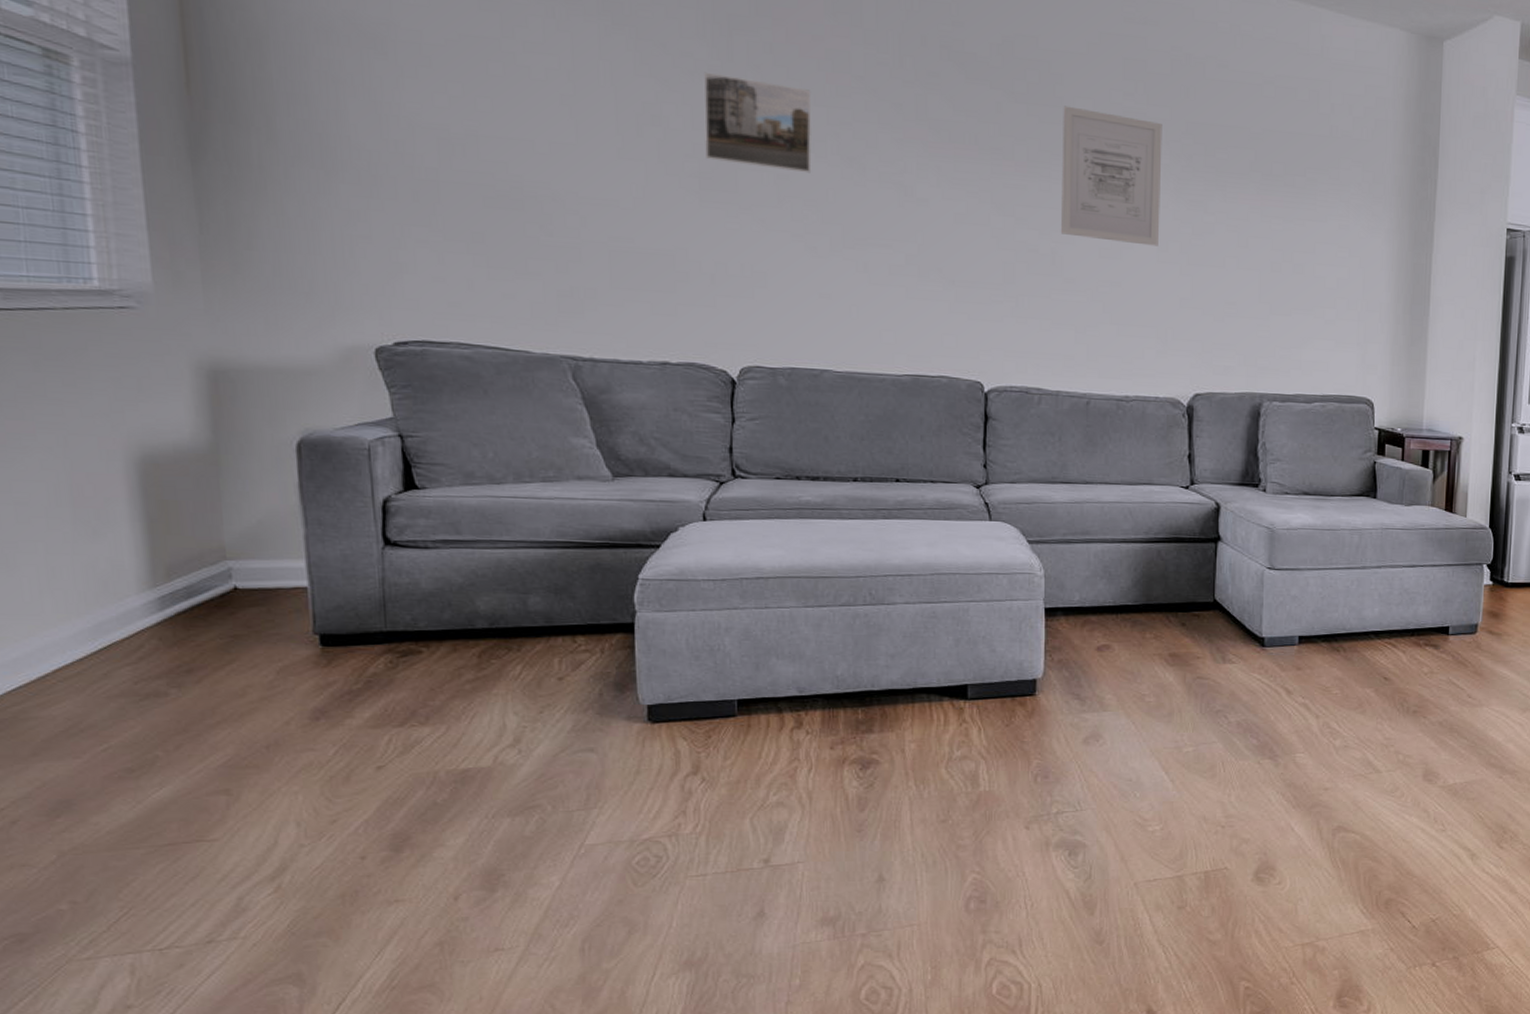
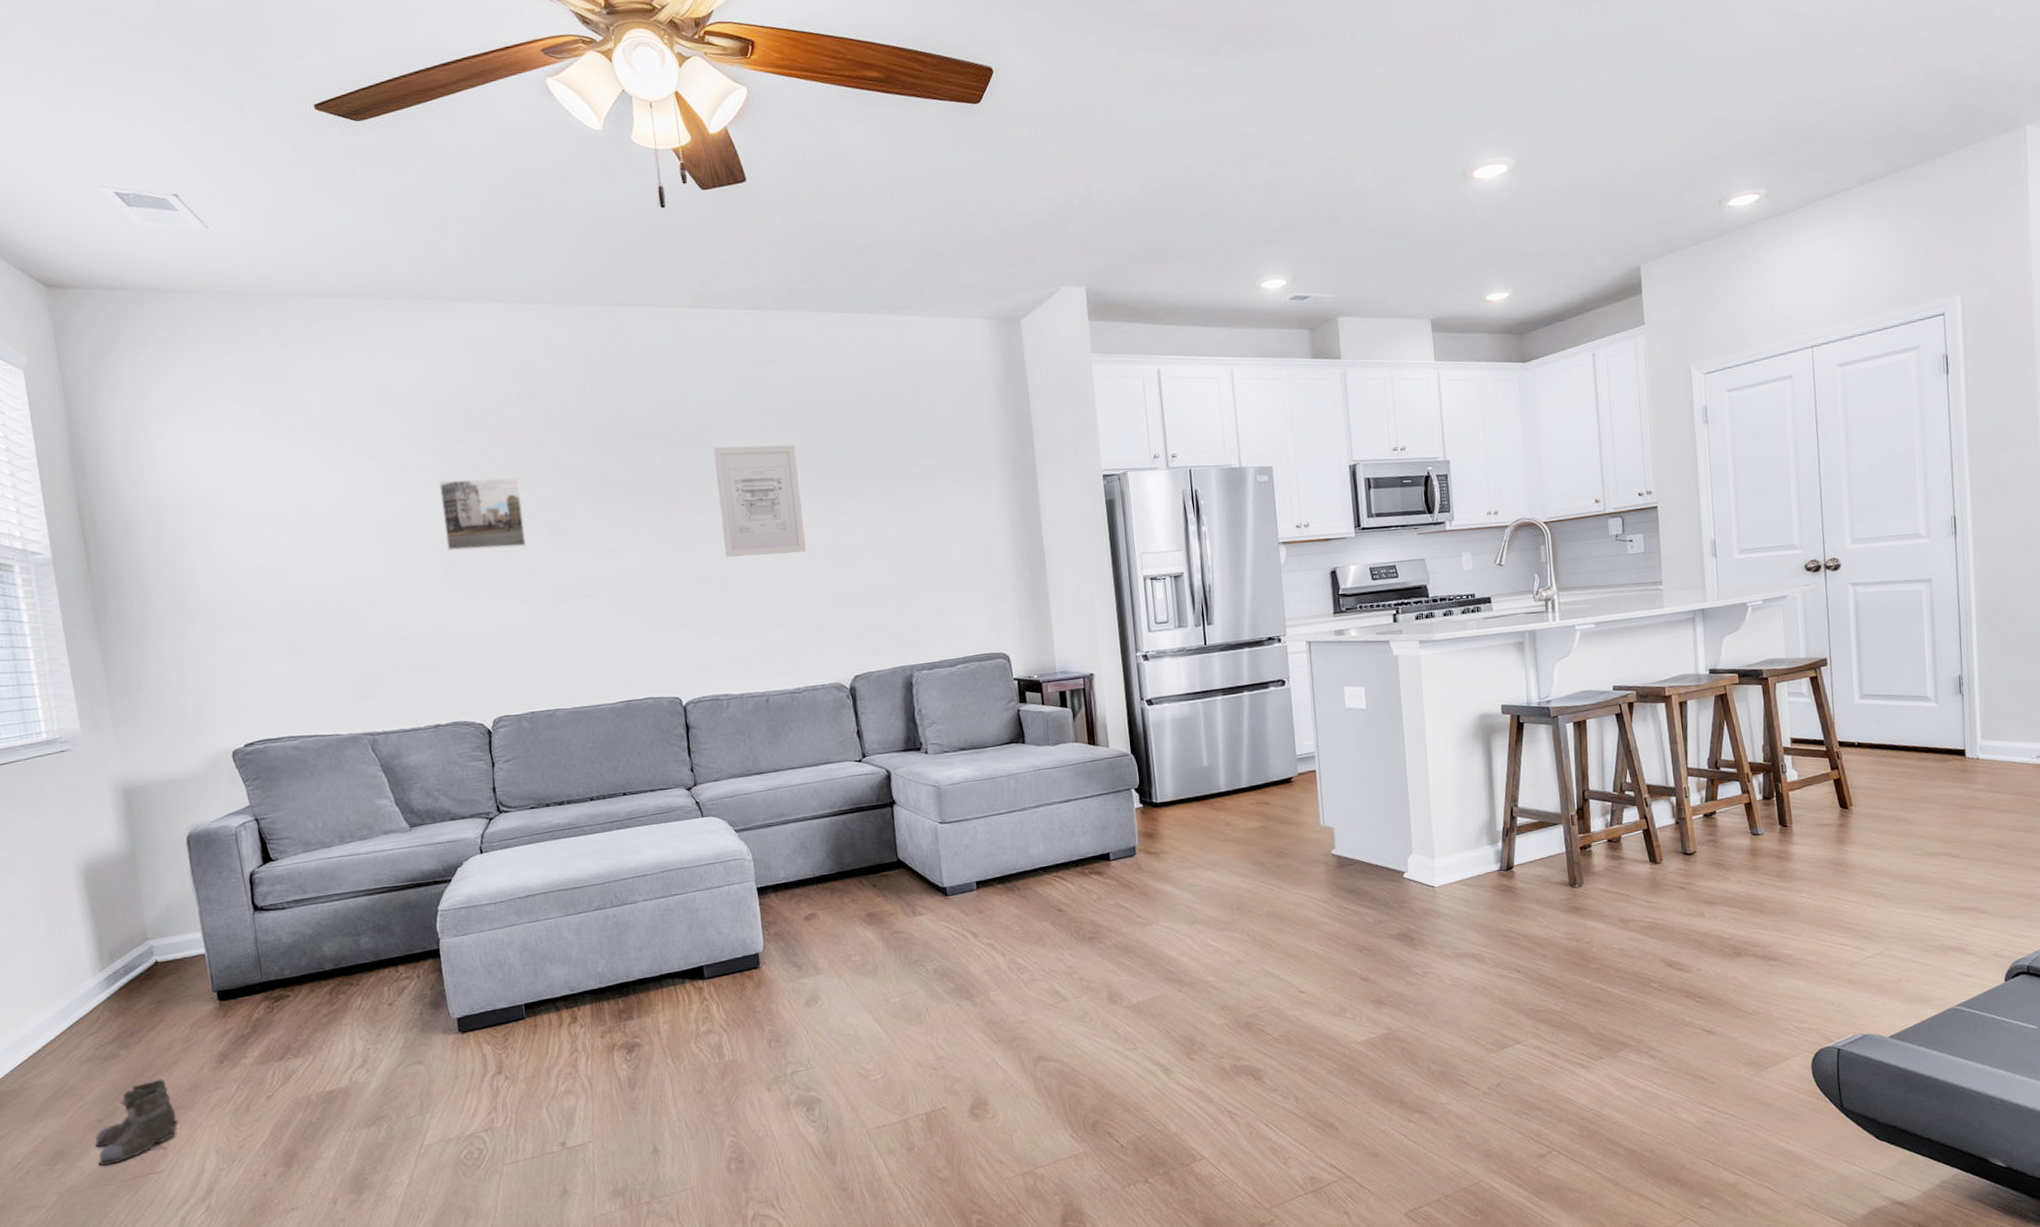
boots: none [120,729,247,826] -> present [95,1078,179,1166]

